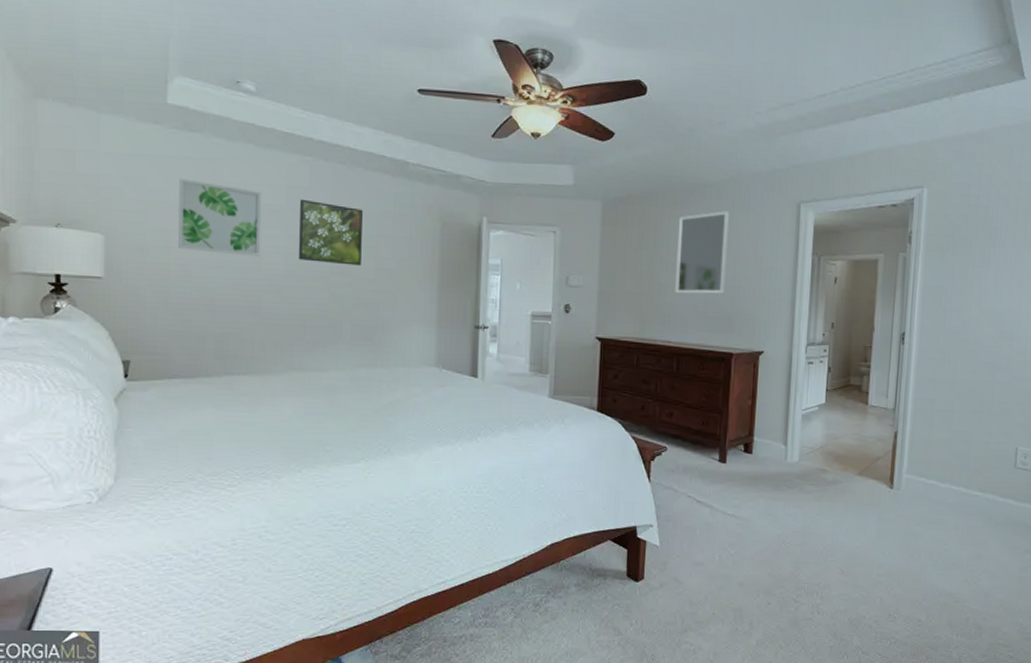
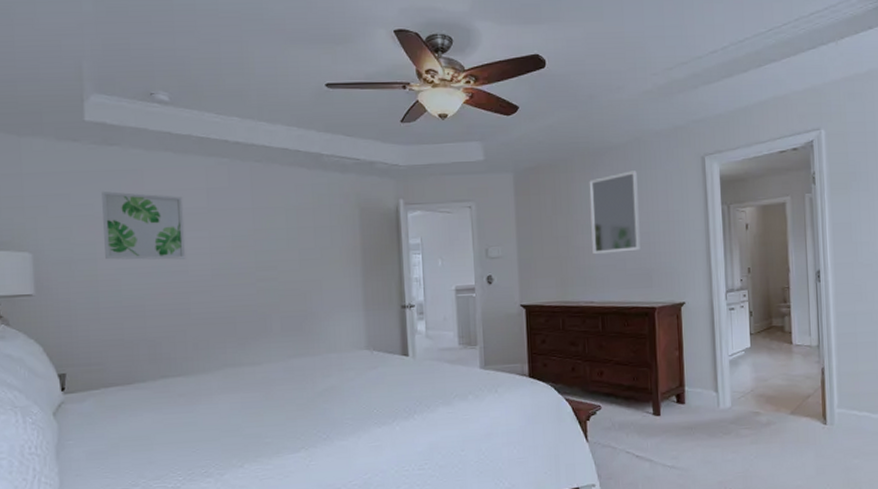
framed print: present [298,199,363,266] -> none [221,199,285,259]

